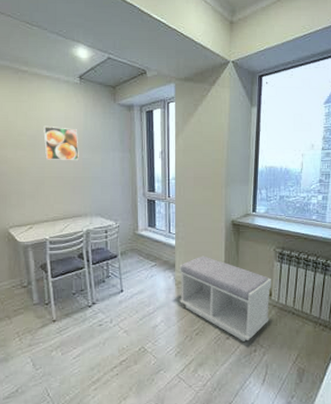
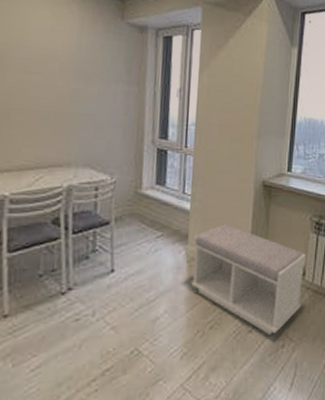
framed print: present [43,125,79,160] -> none [15,38,67,90]

